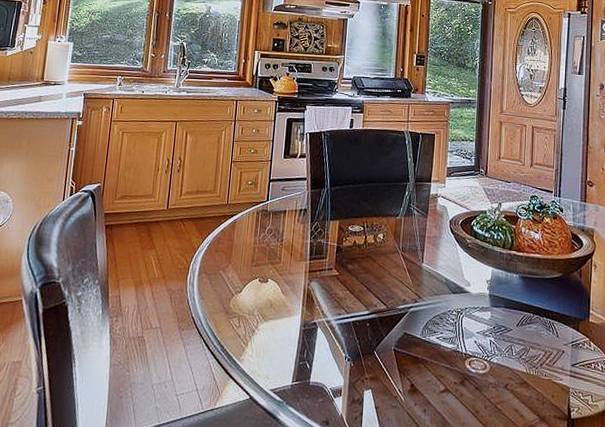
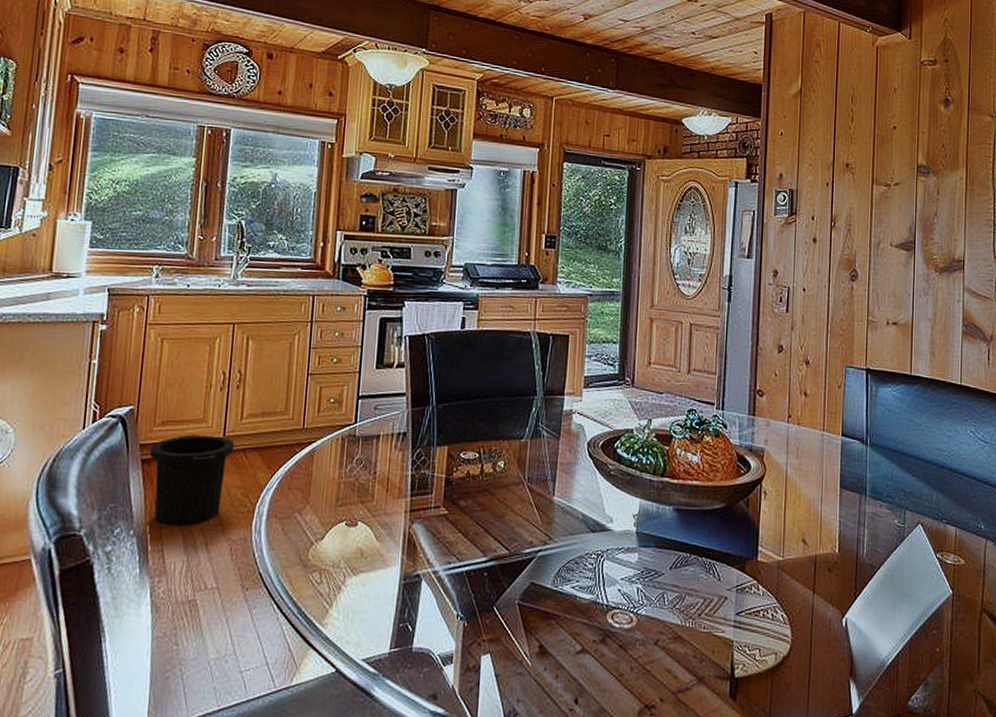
trash can: none [111,207,175,277] -> present [149,435,235,525]

